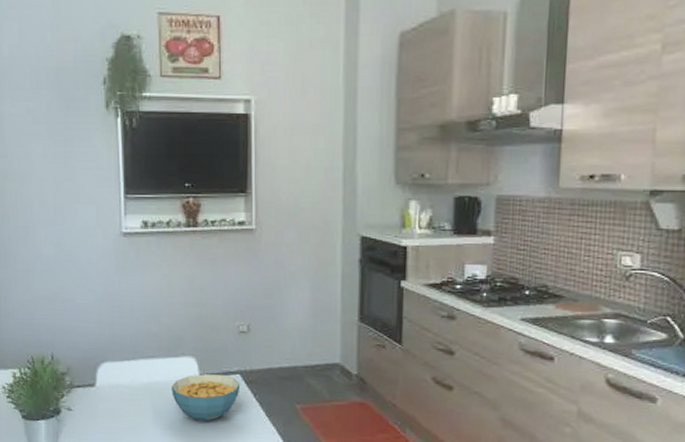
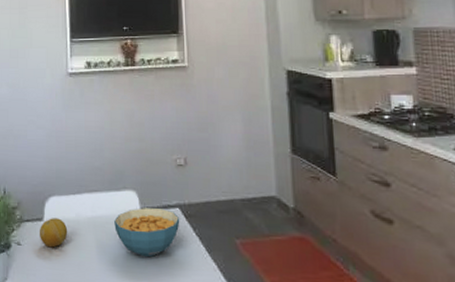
fruit: none [92,384,122,413] -> present [40,218,68,248]

